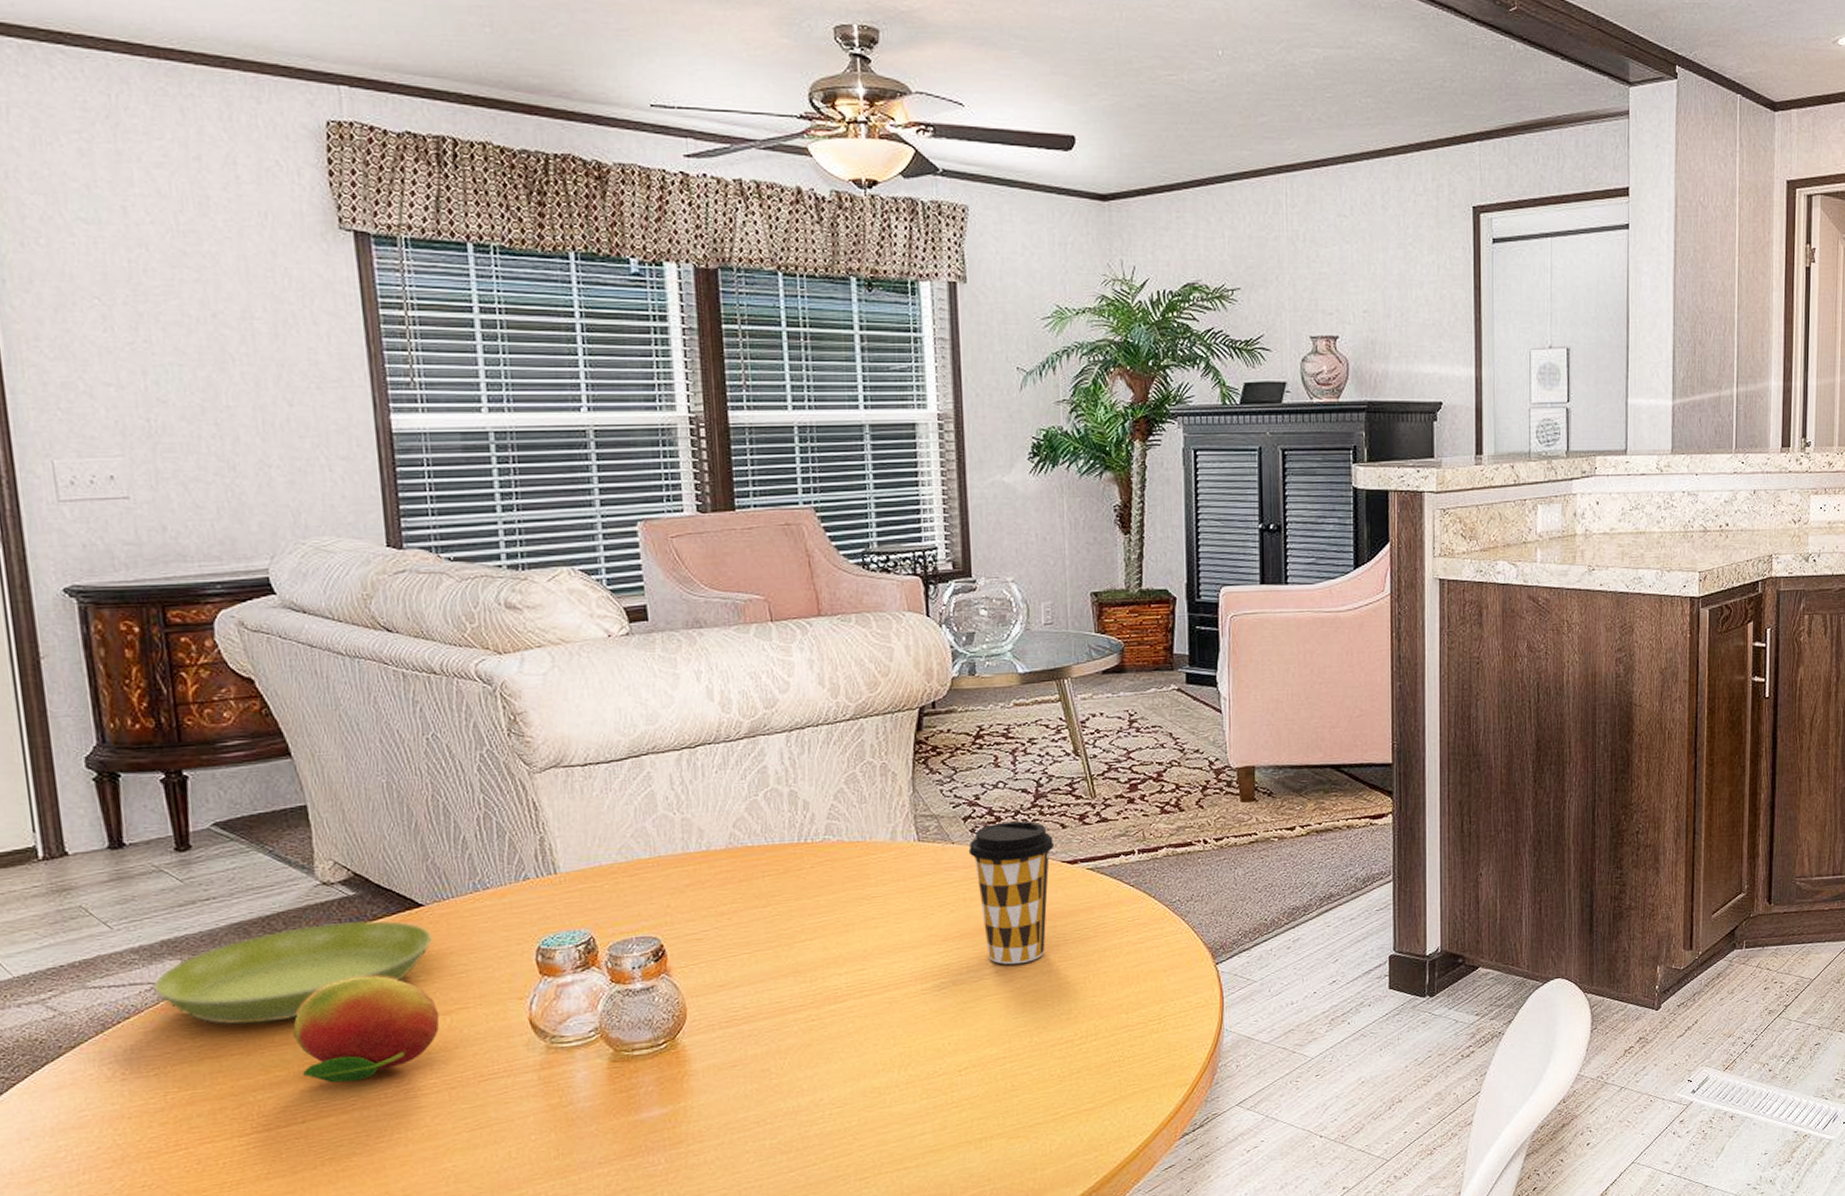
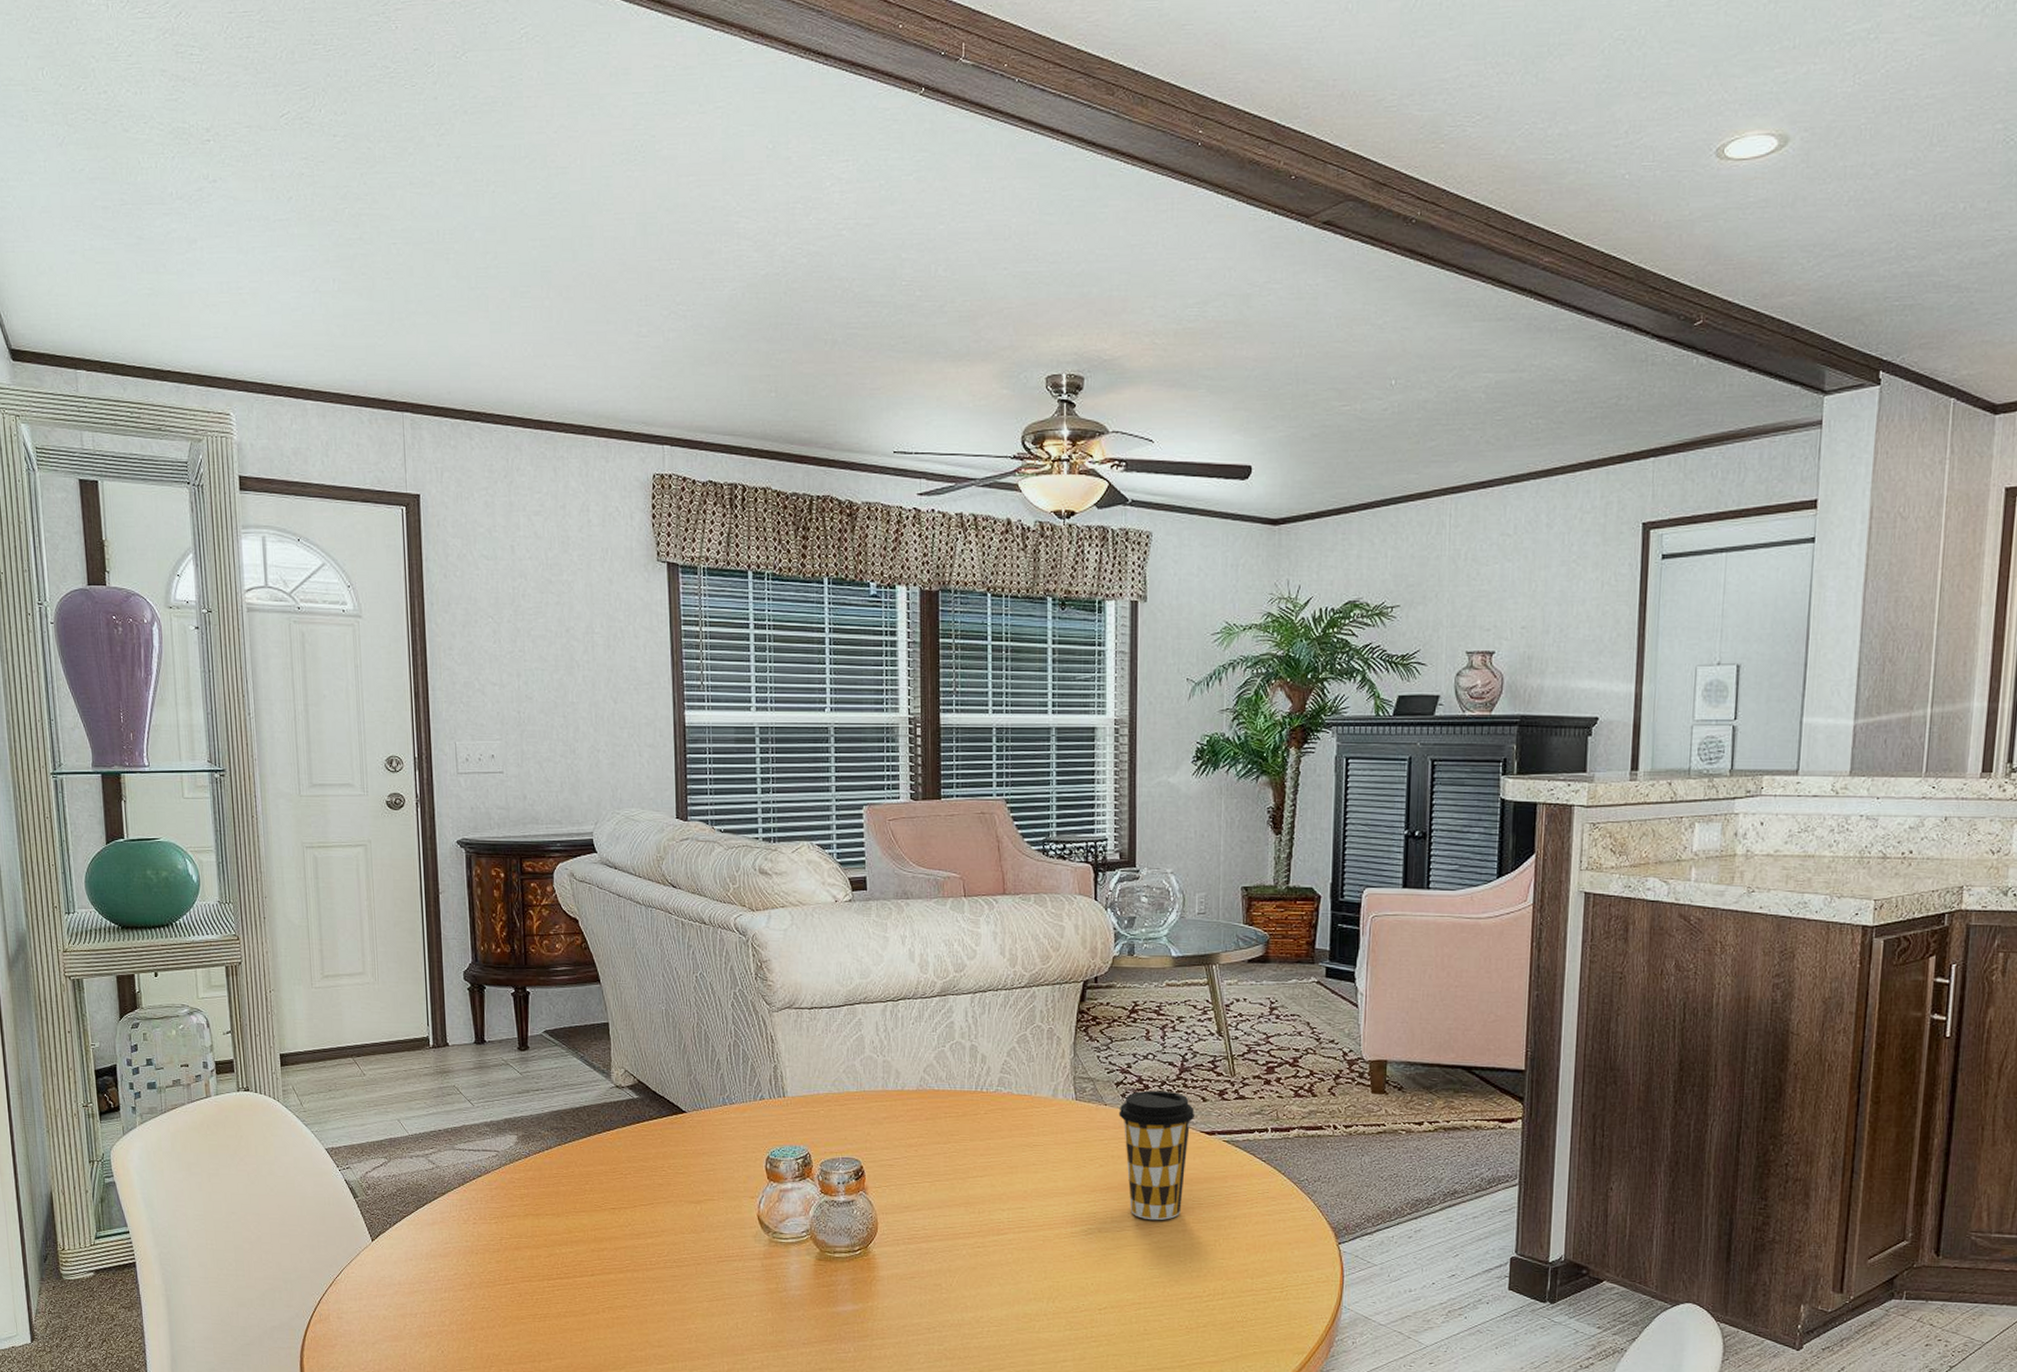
saucer: present [153,921,434,1024] -> none [498,1118,692,1193]
fruit: present [293,976,440,1083] -> none [589,1164,692,1248]

